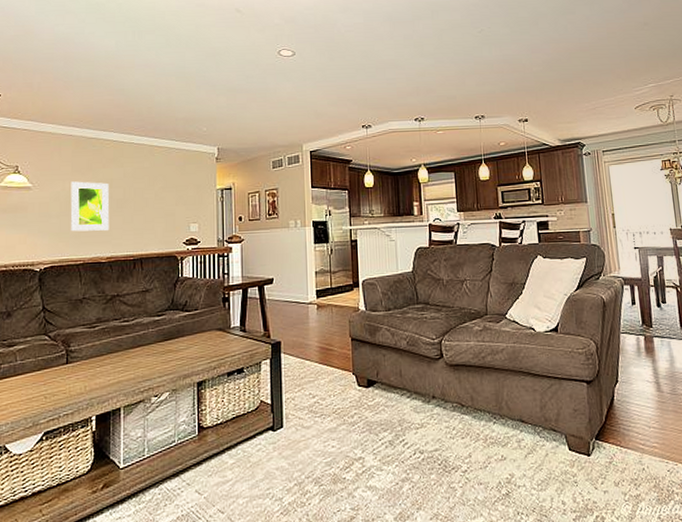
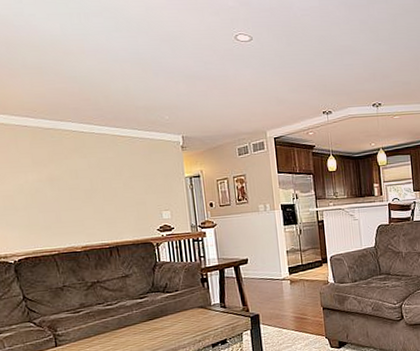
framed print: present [70,181,110,232] -> none [33,173,81,224]

